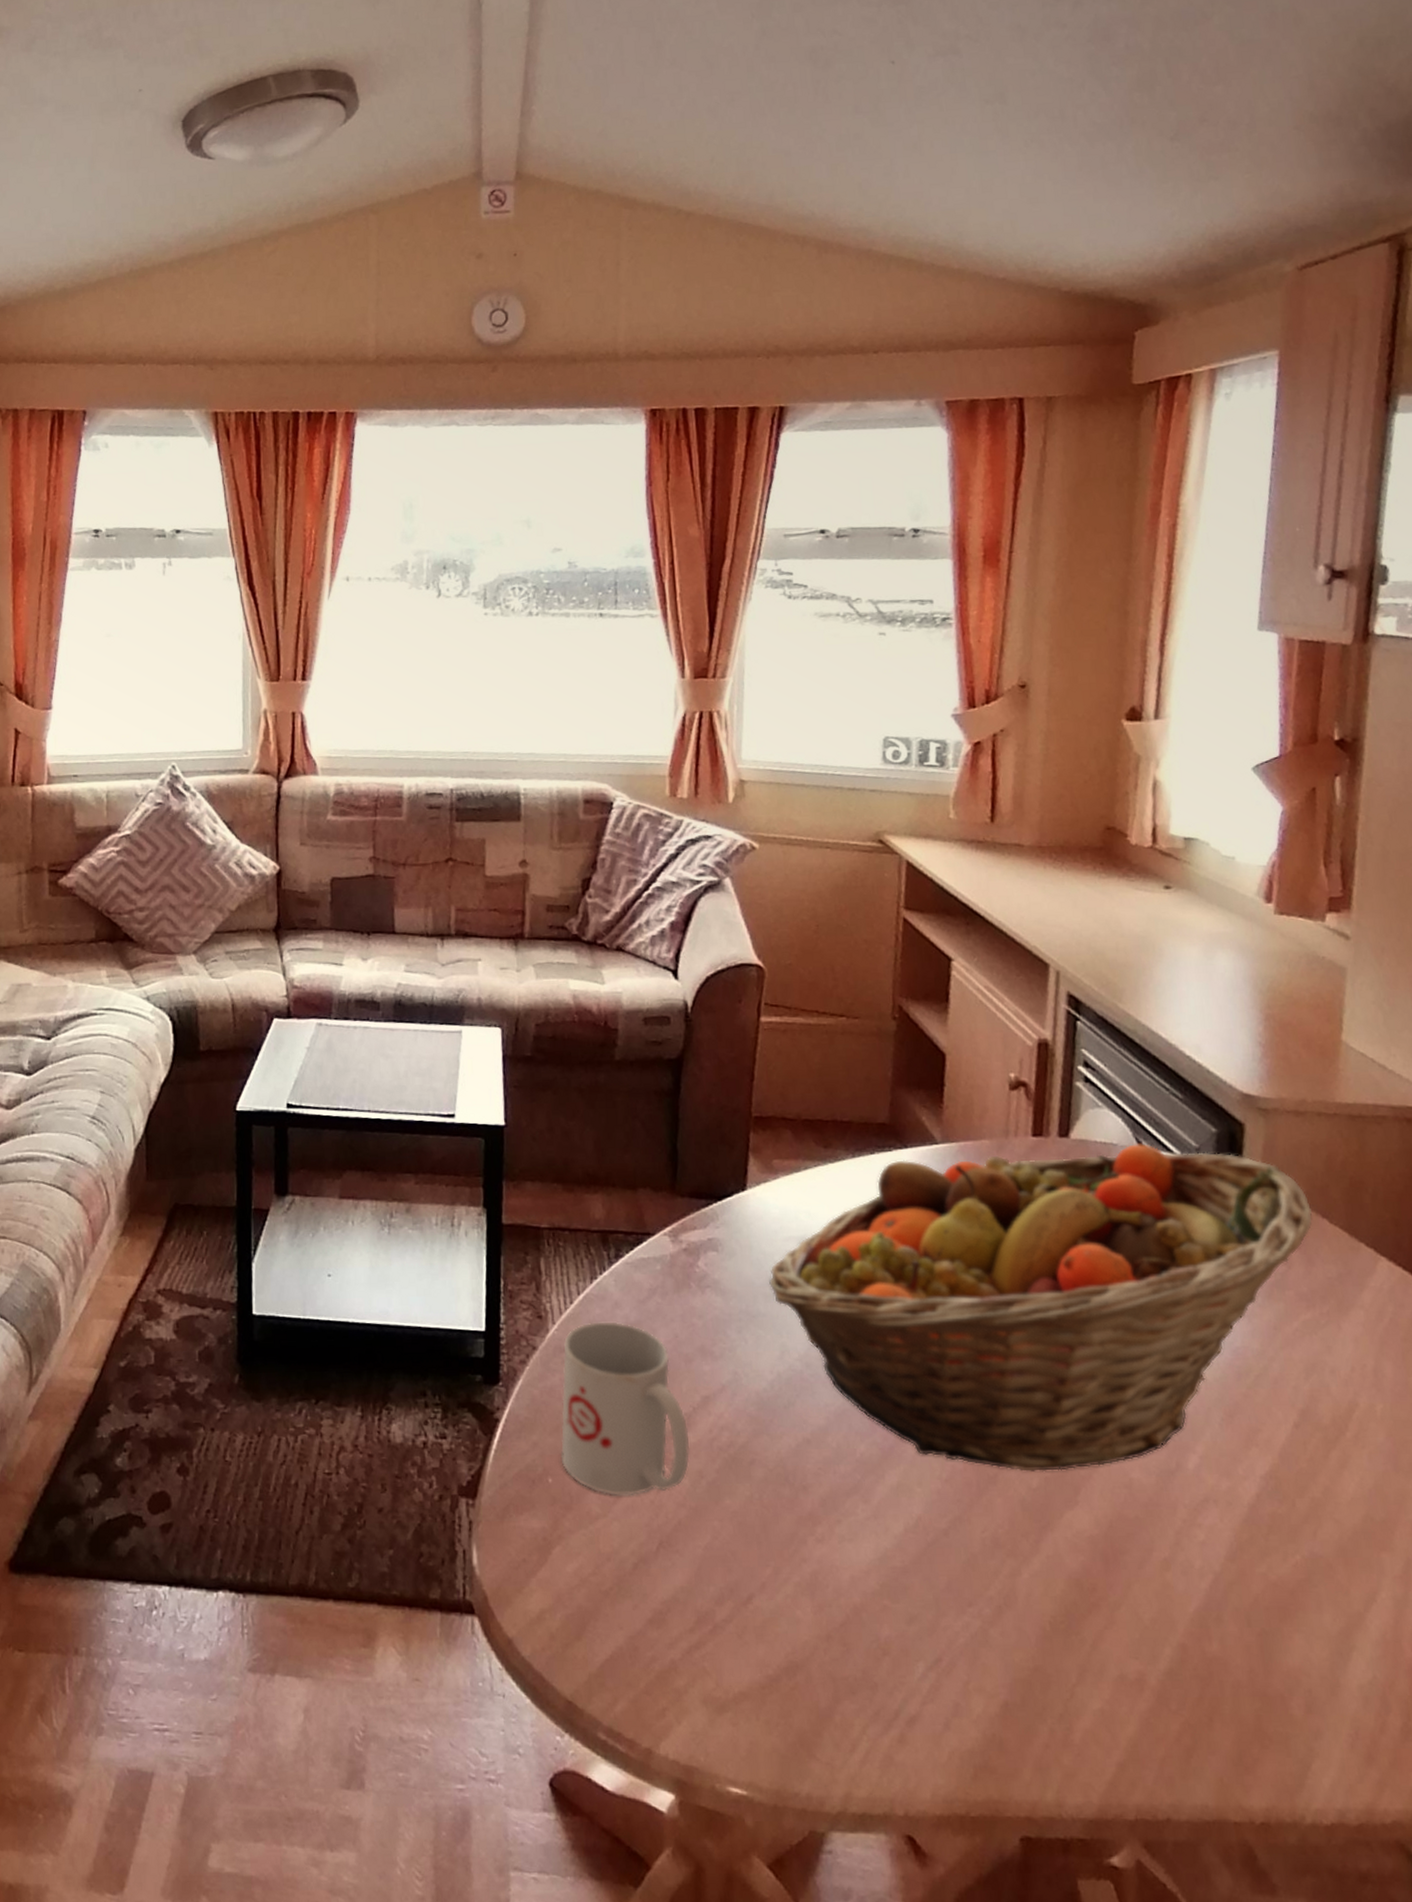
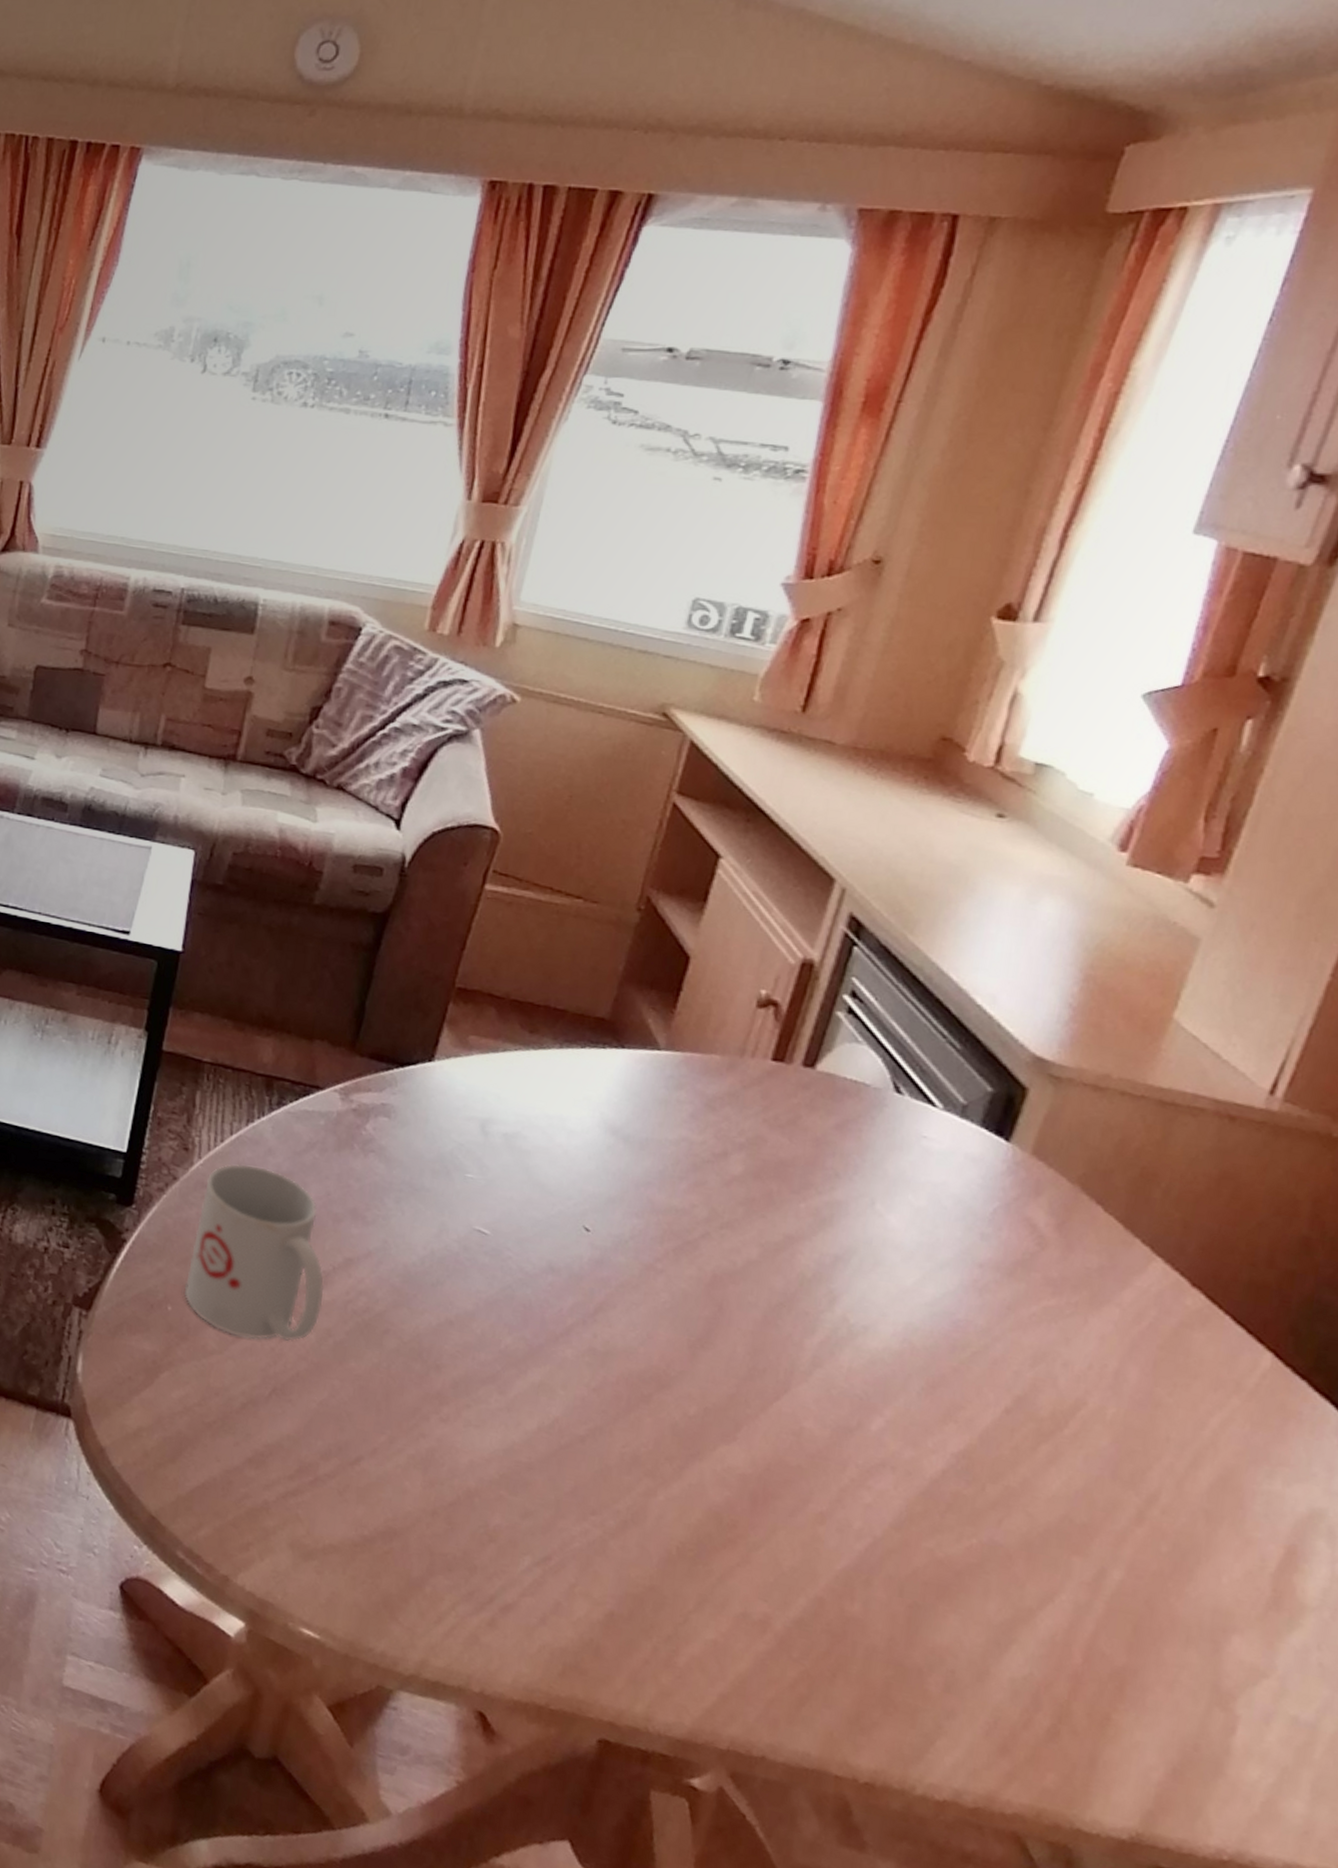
fruit basket: present [769,1144,1313,1472] -> none [440,1059,1086,1409]

